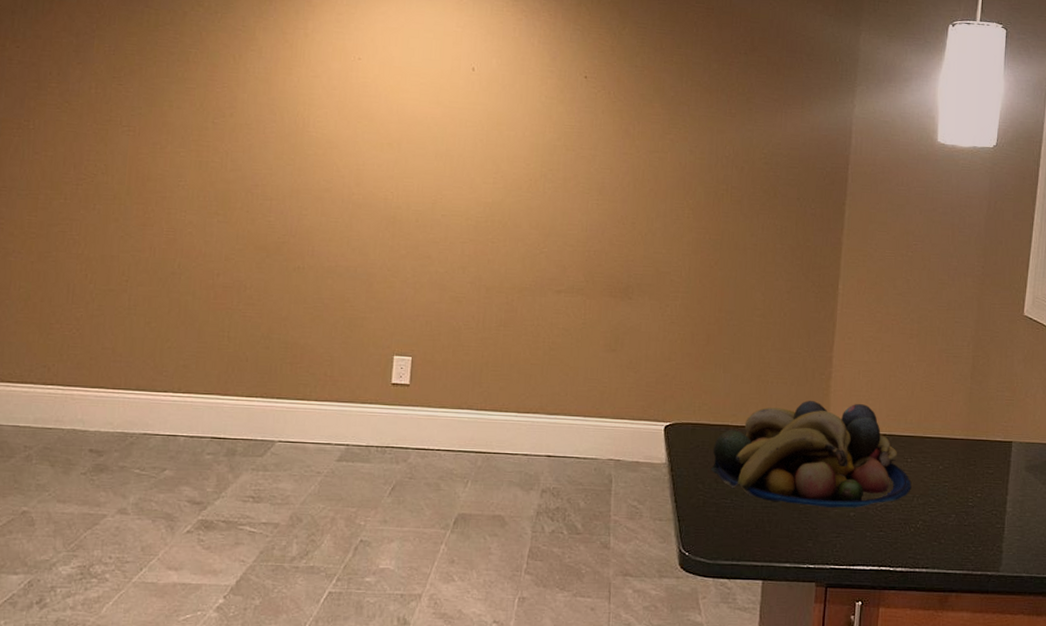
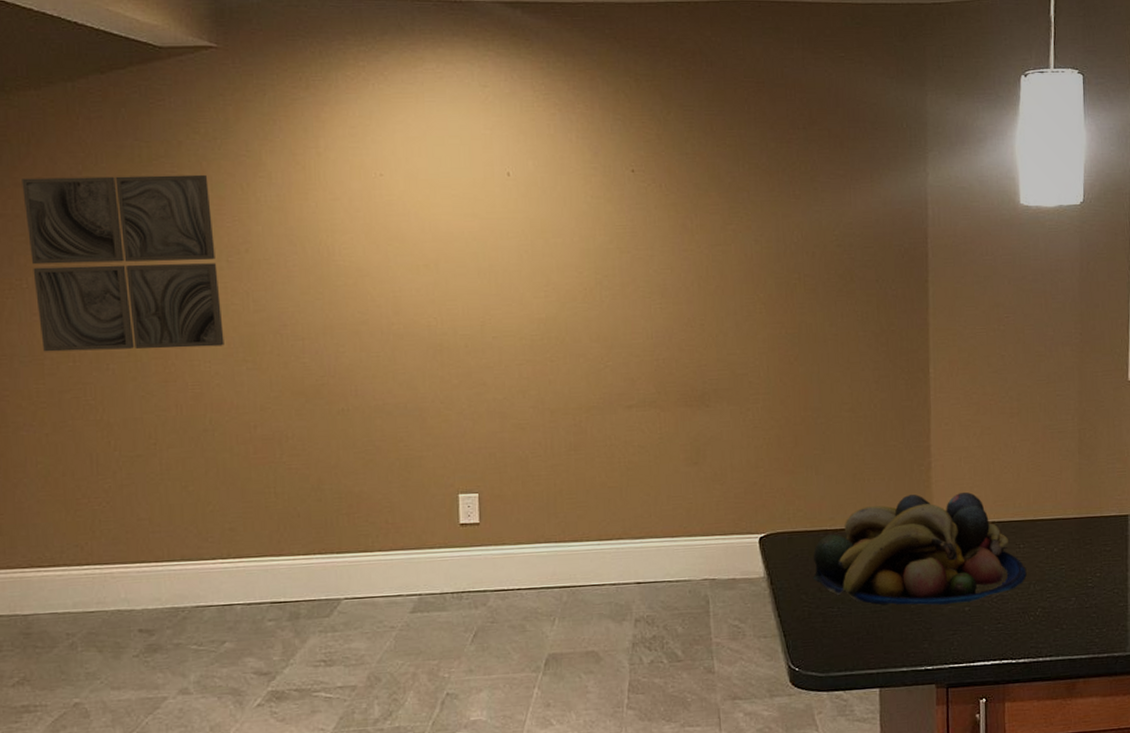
wall art: none [39,31,205,199] -> present [22,174,224,352]

